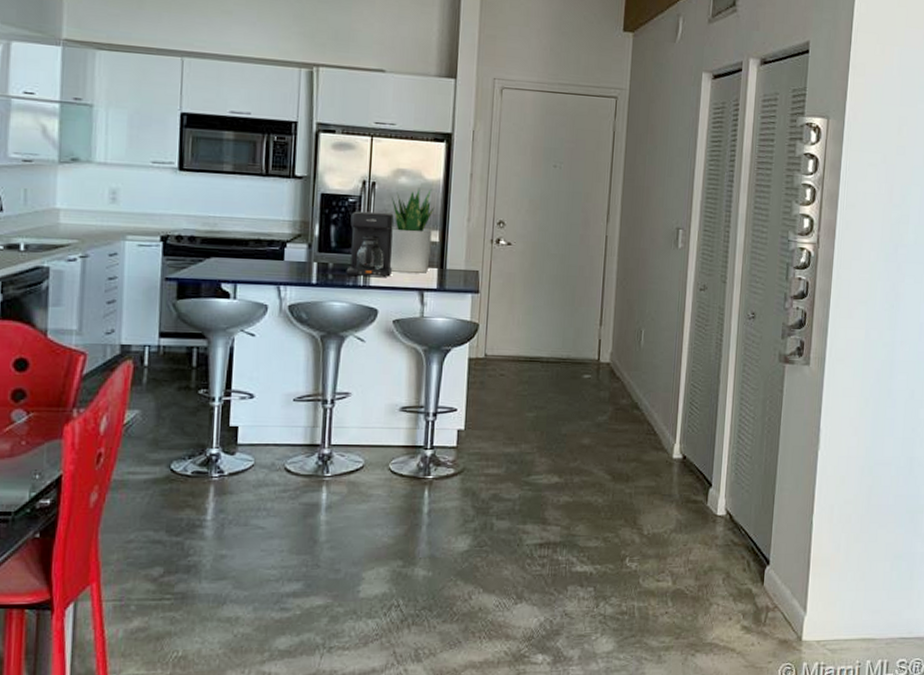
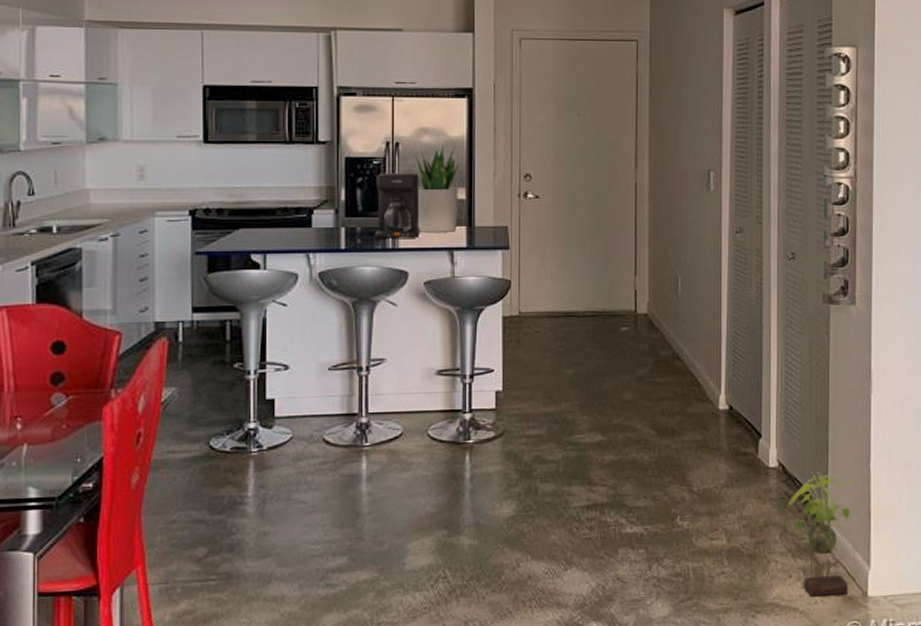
plant: none [732,522,798,639] -> present [787,472,855,597]

